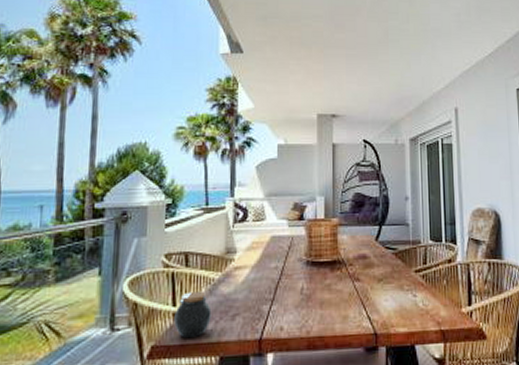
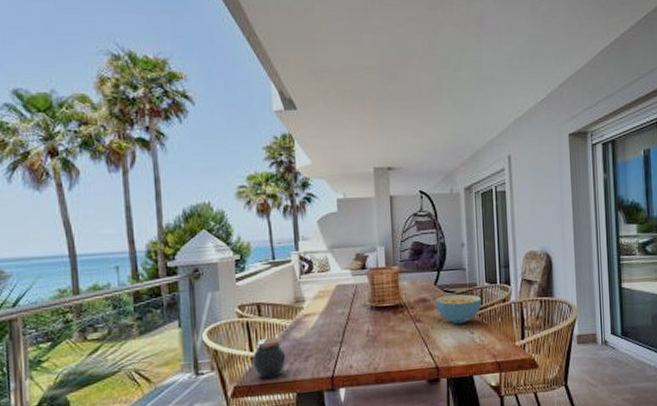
cereal bowl: none [375,252,425,286] -> present [435,294,481,324]

